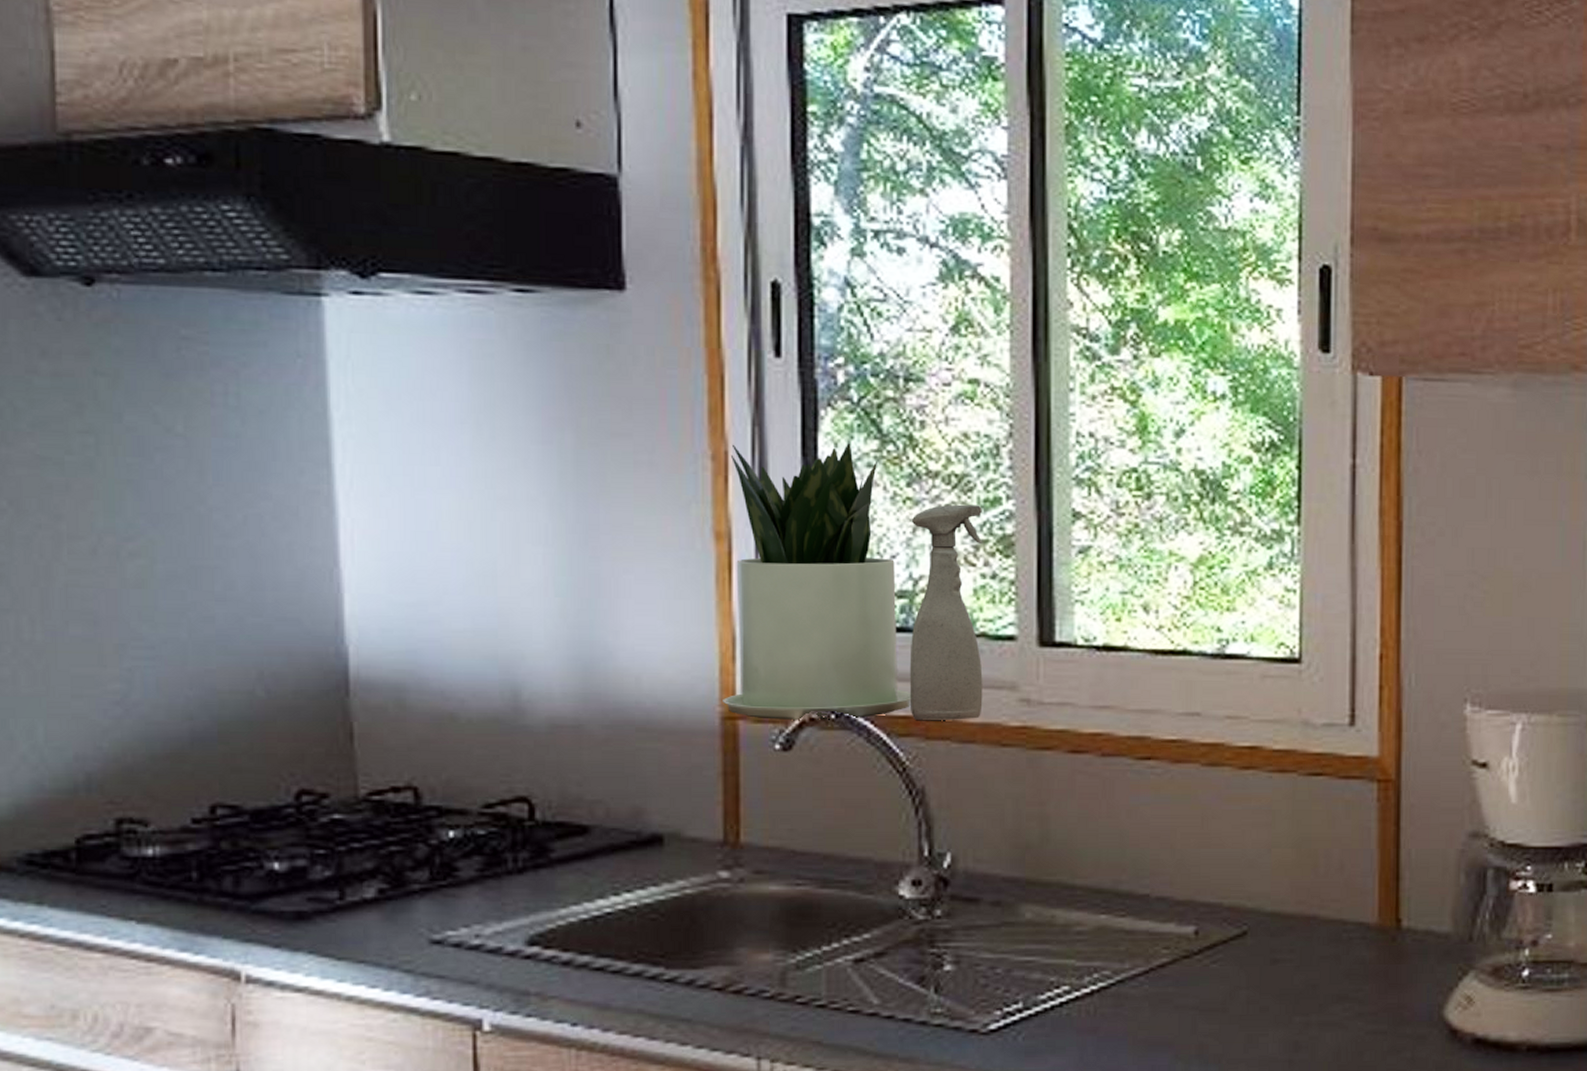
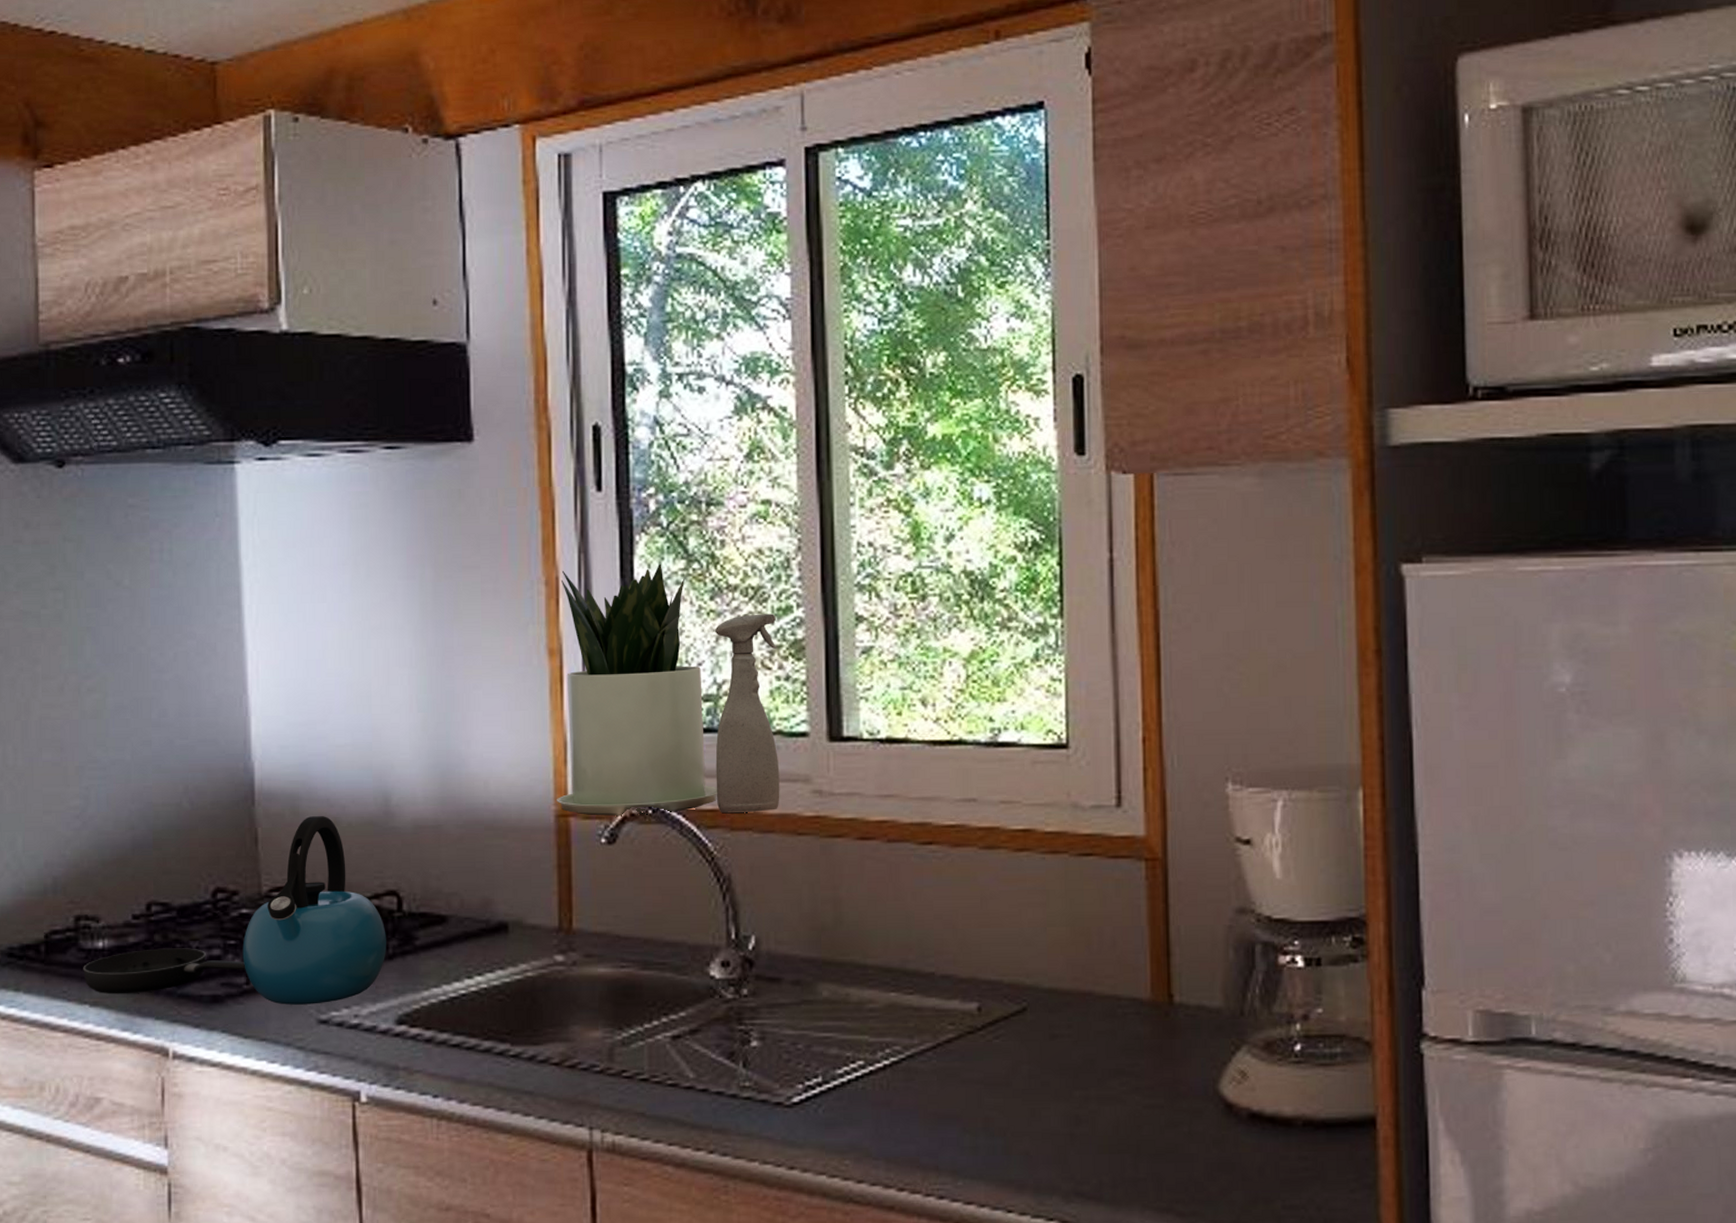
frying pan: none [127,857,339,910] -> present [83,948,246,995]
kettle: none [334,711,515,923] -> present [242,816,386,1005]

